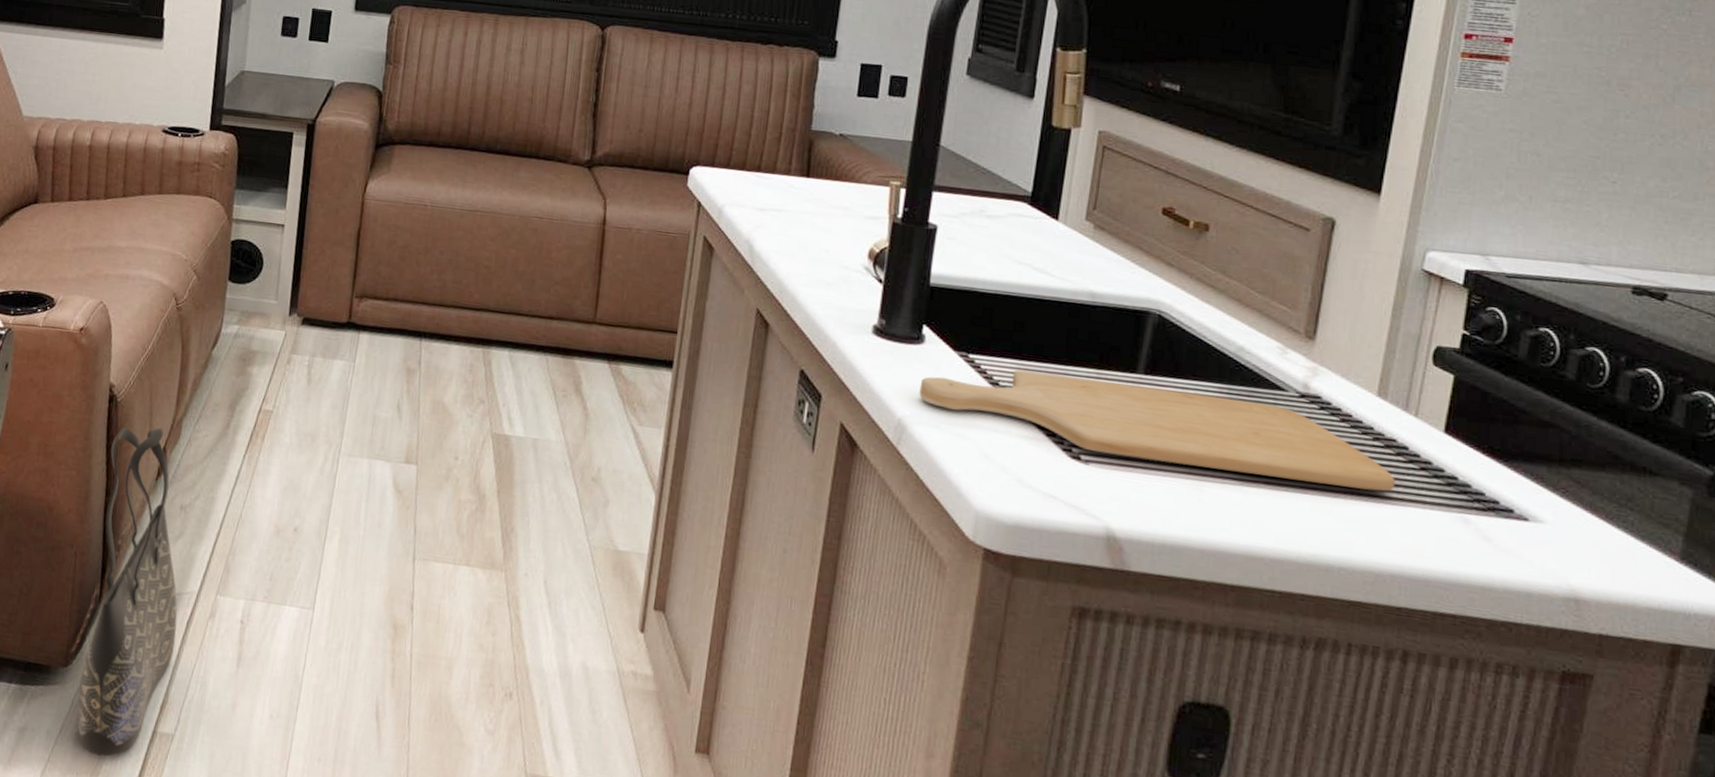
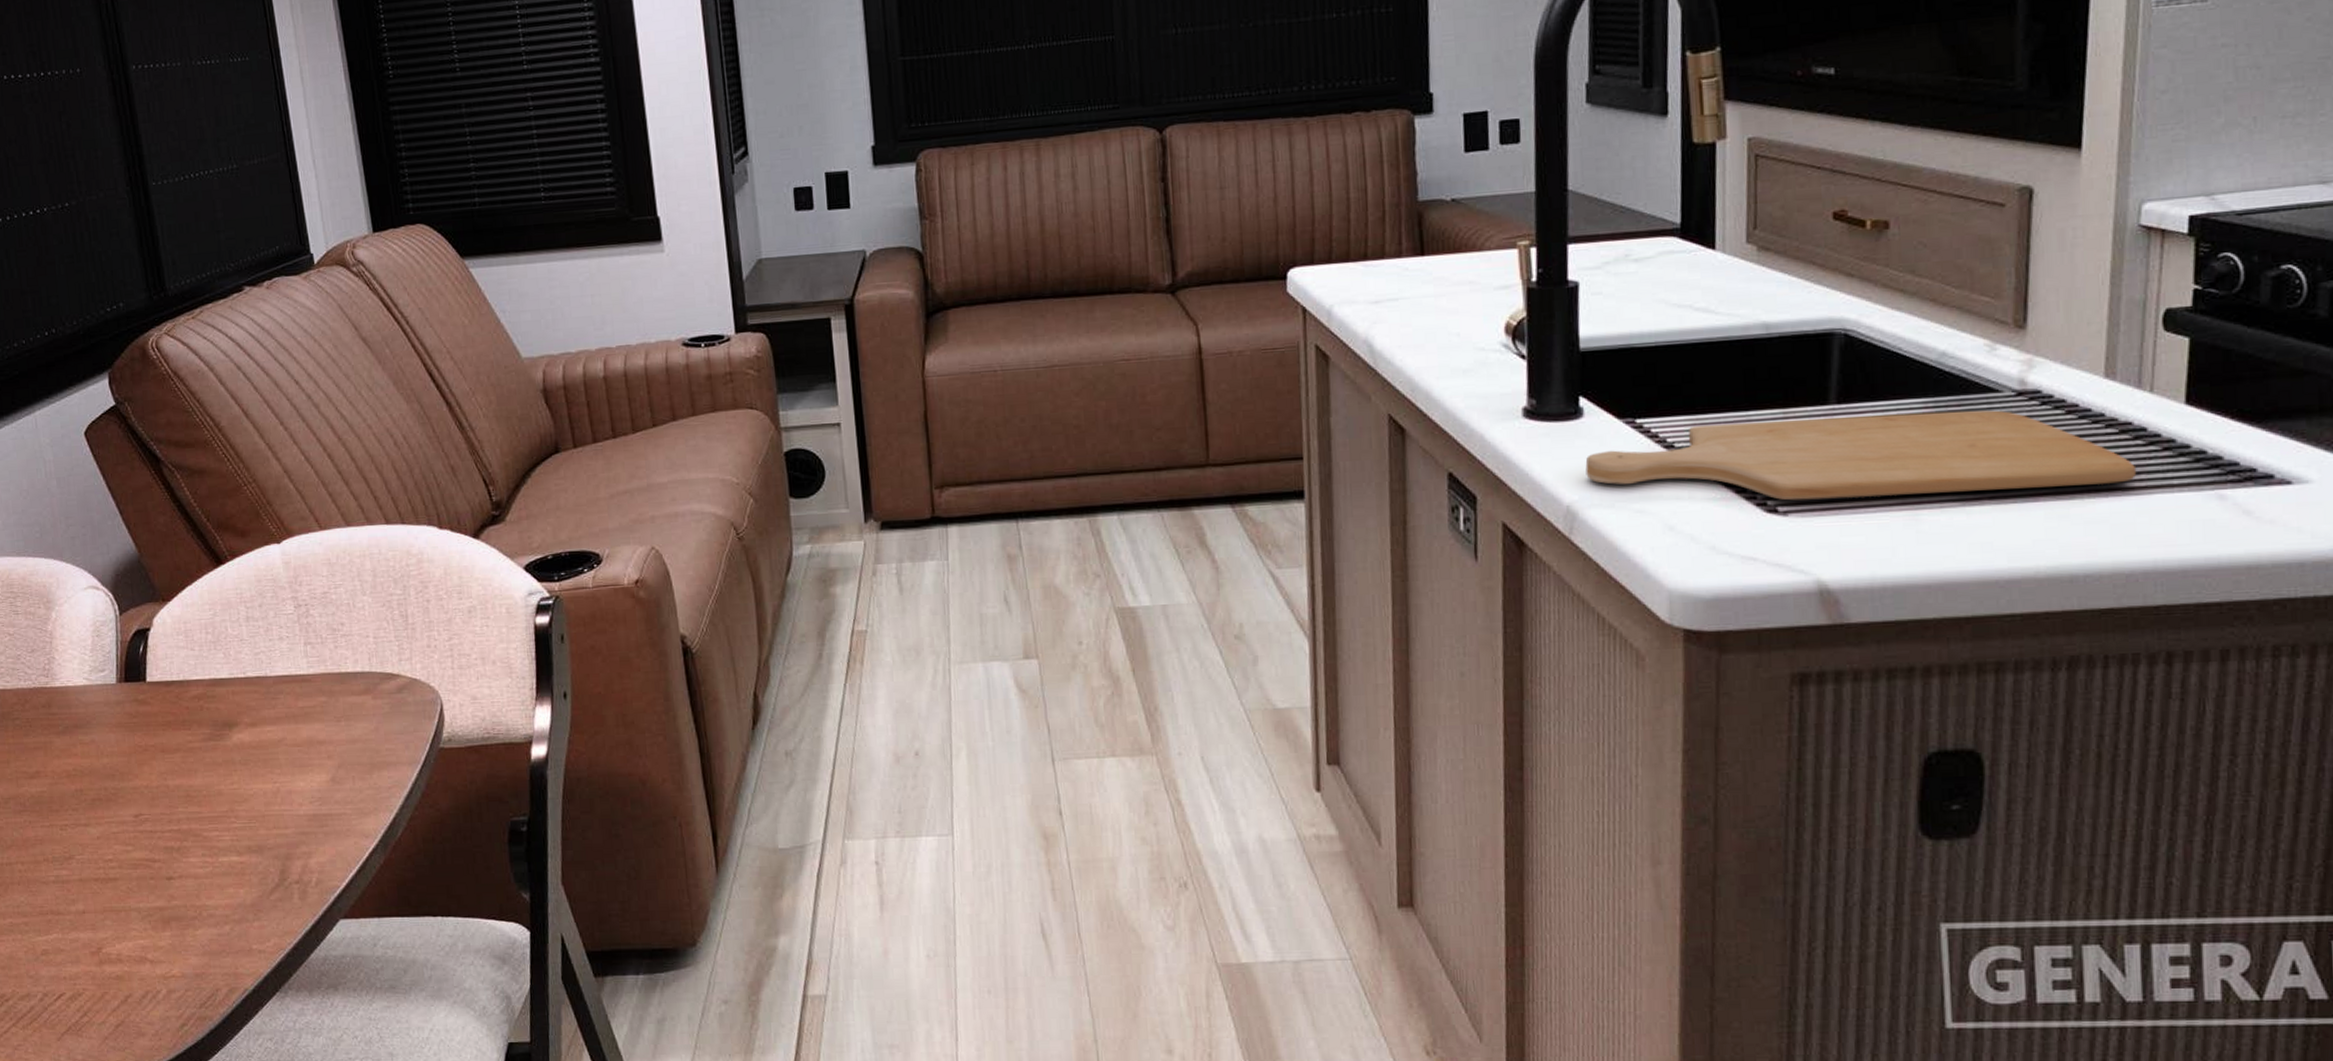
tote bag: present [77,427,178,757] -> none [696,672,809,1032]

